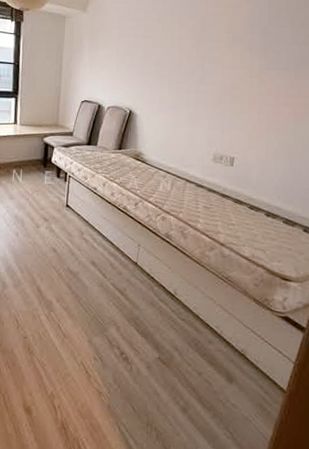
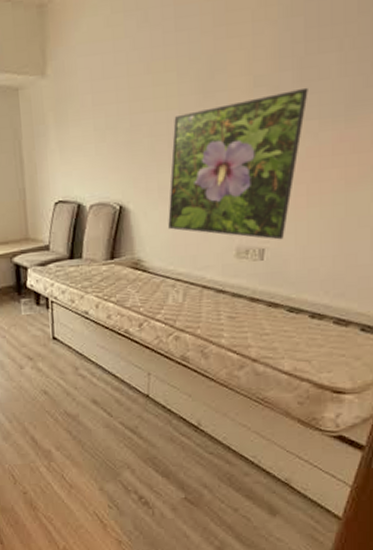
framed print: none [164,47,270,153] -> present [168,87,308,240]

